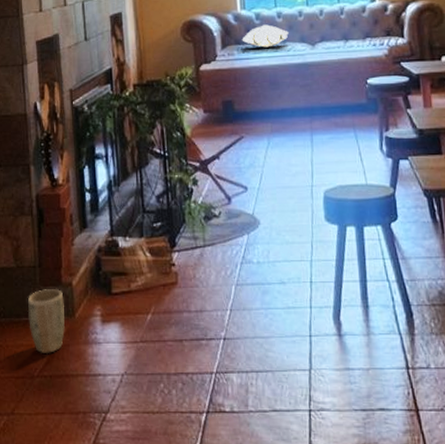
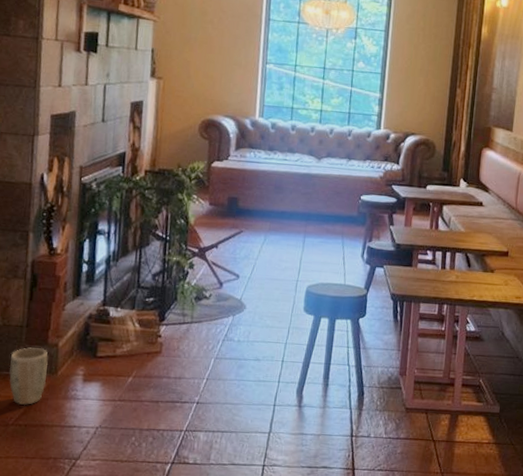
decorative pillow: present [242,24,289,48] -> none [255,134,299,156]

